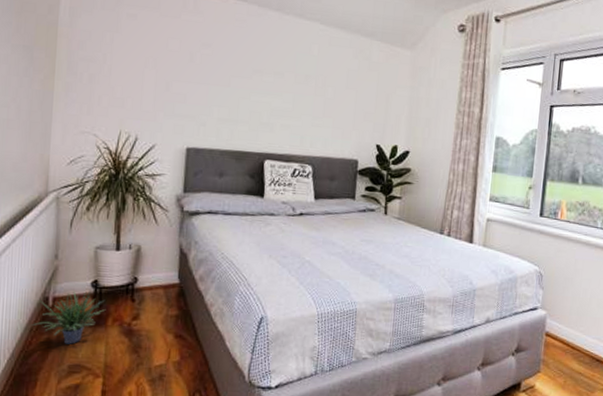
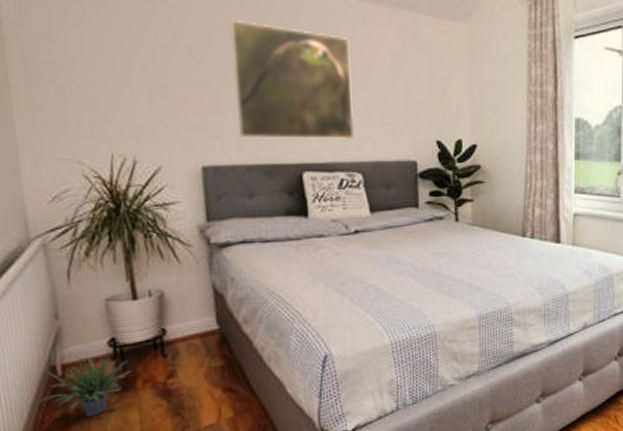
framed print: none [219,34,316,138] -> present [229,20,355,140]

